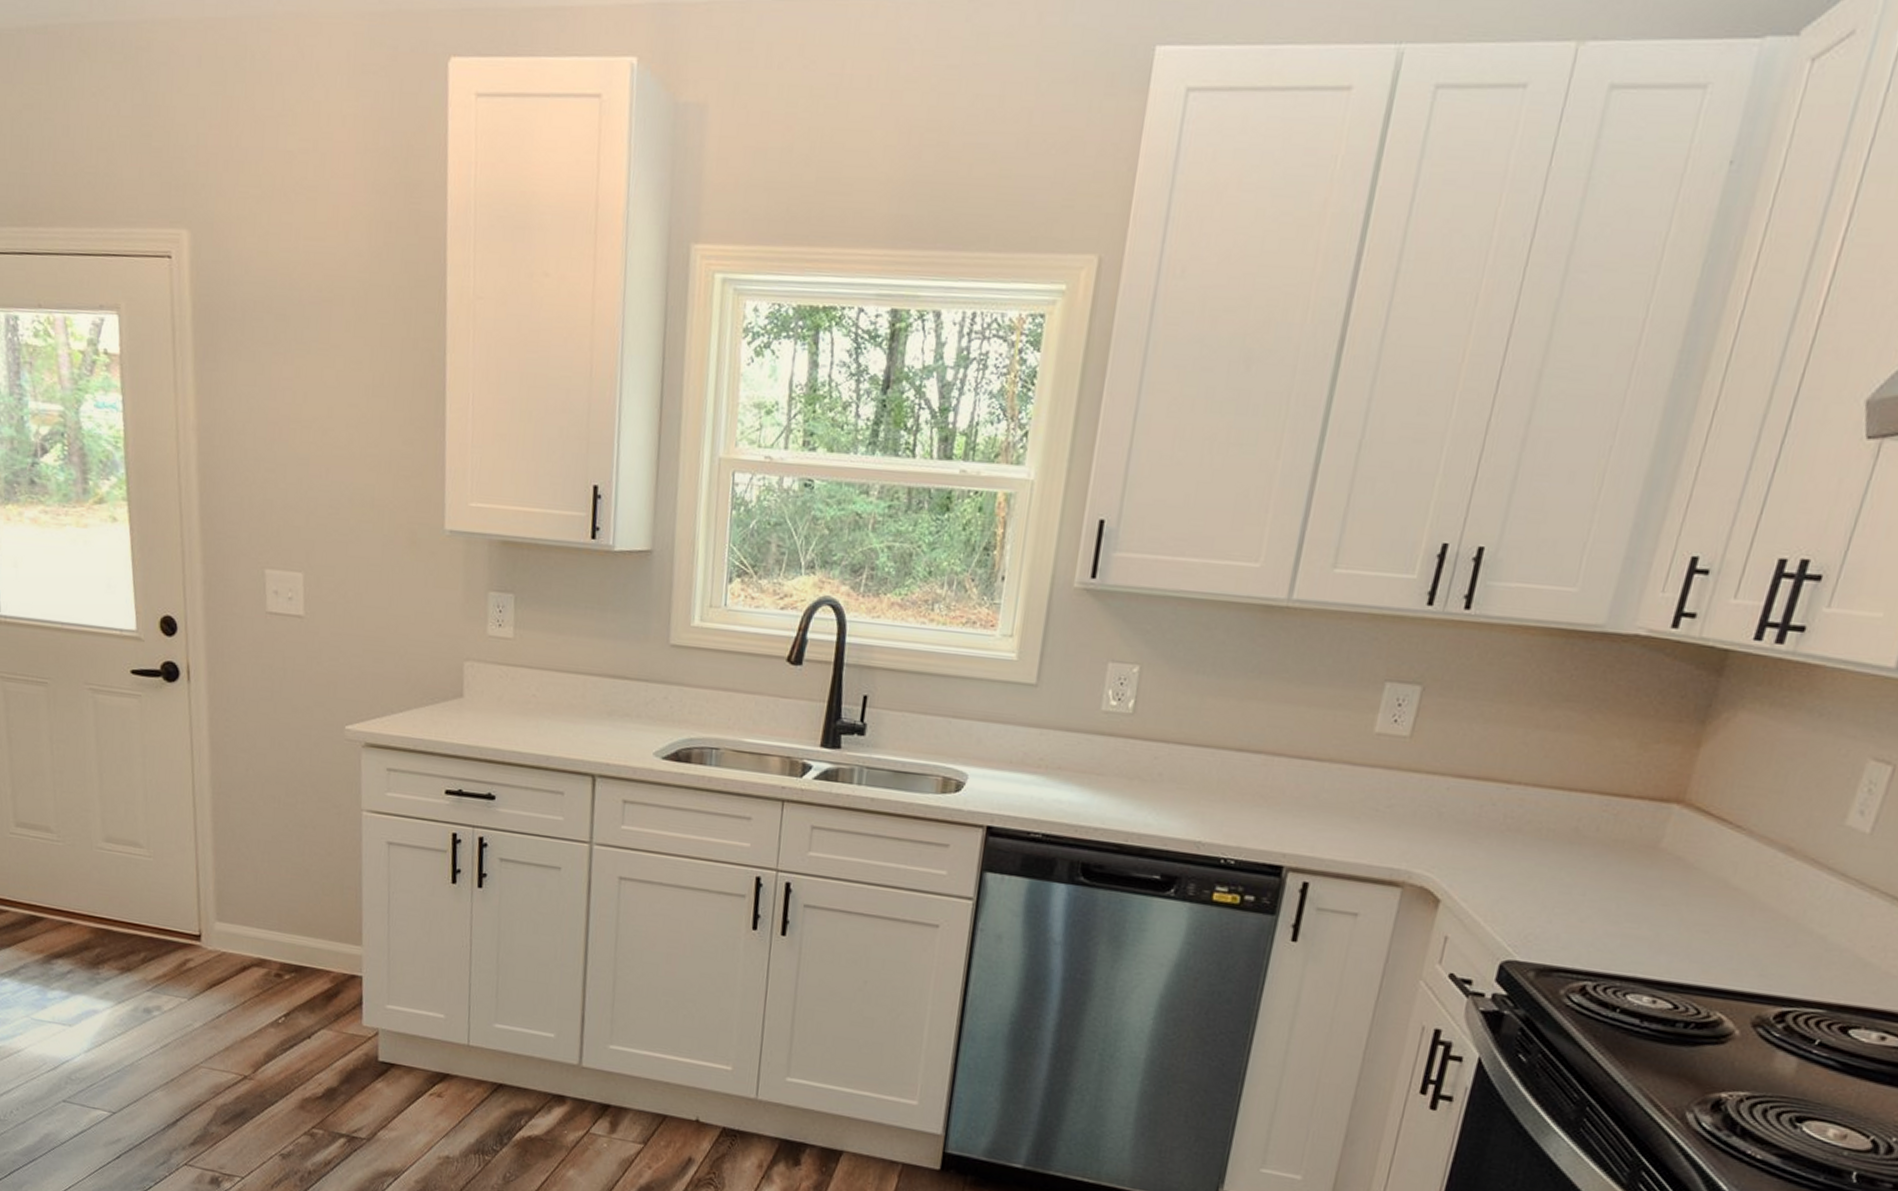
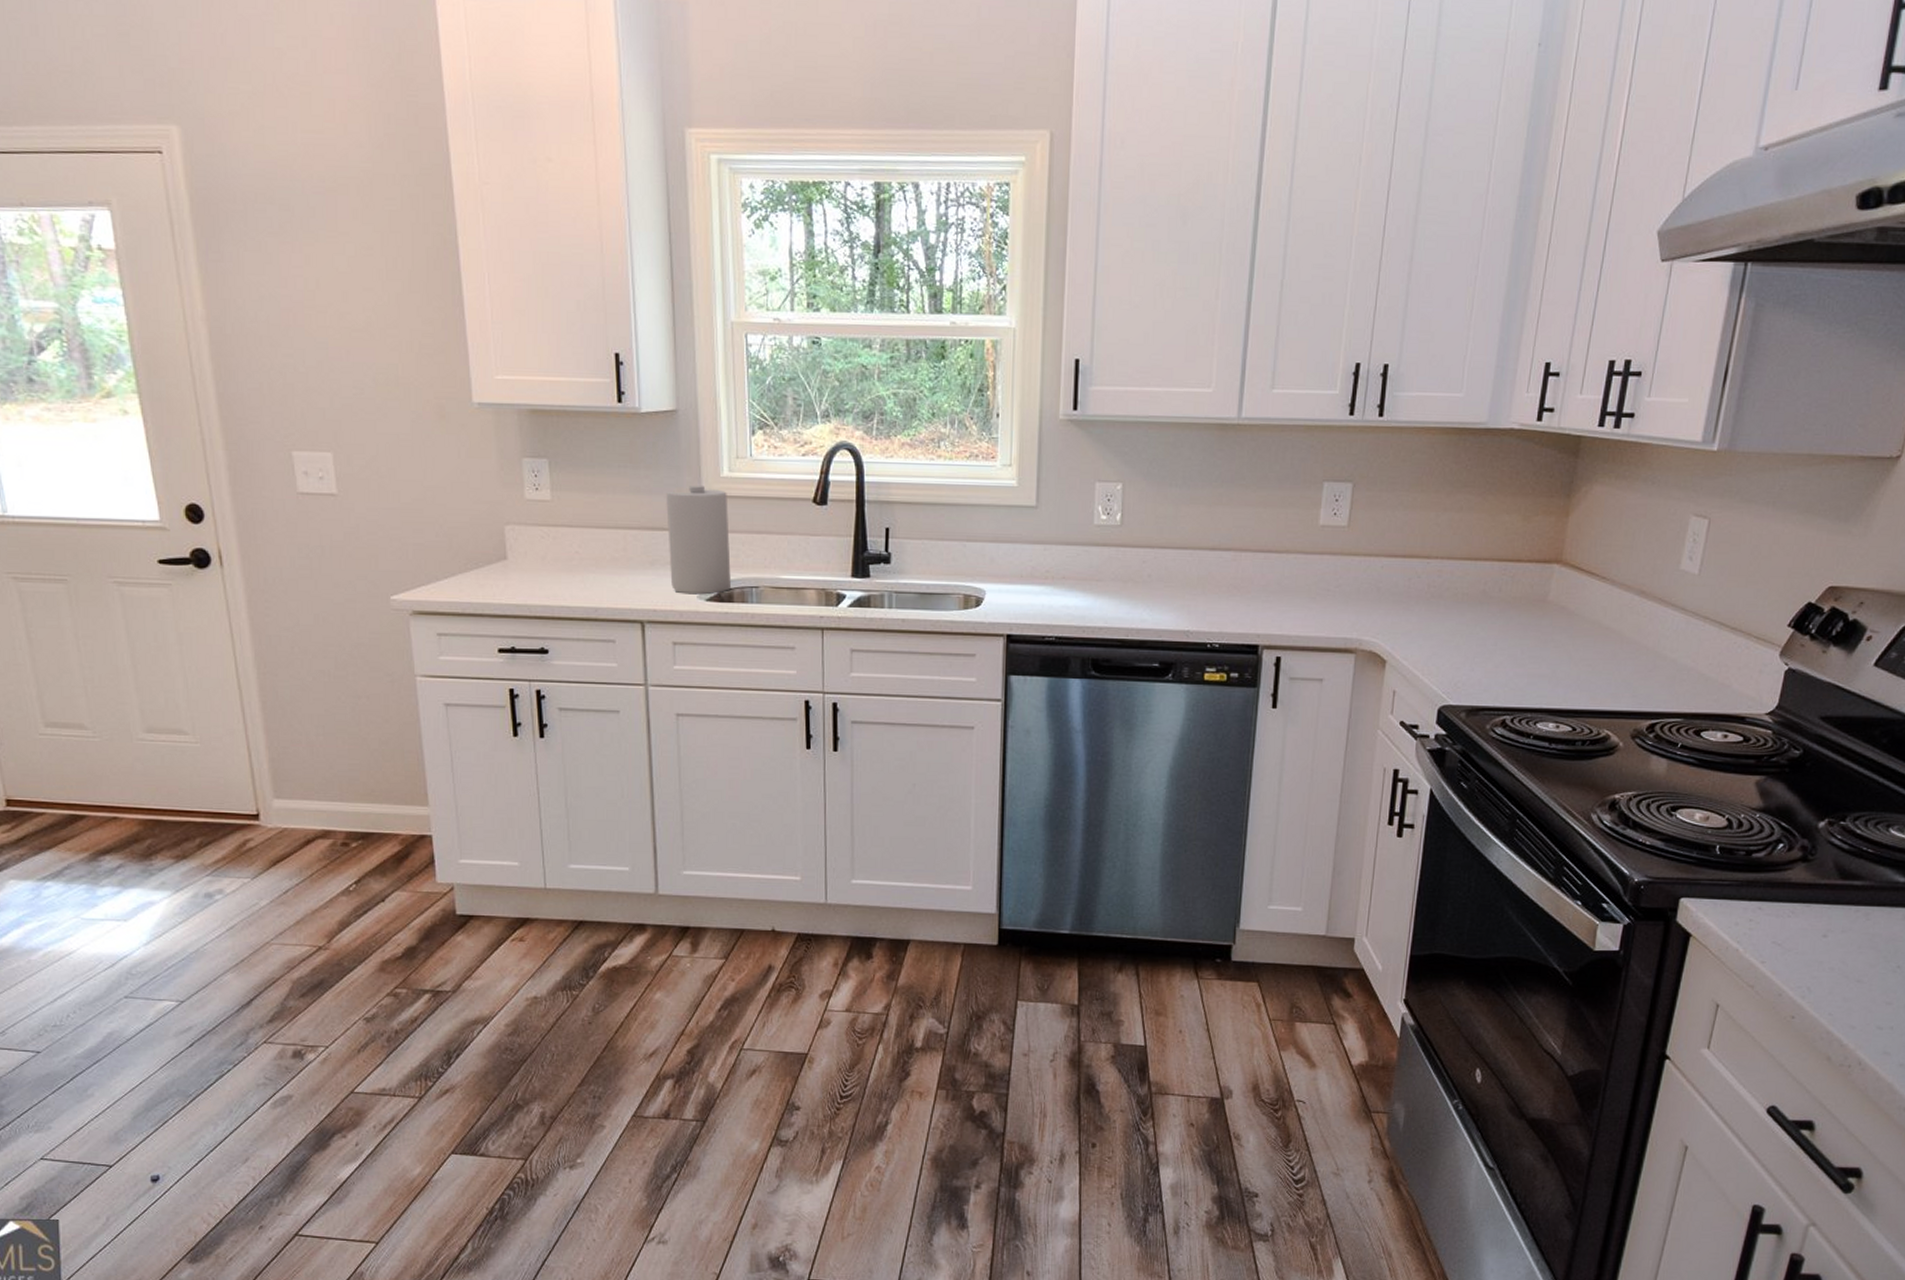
paper towel holder: none [627,633,696,752] -> present [666,486,731,595]

